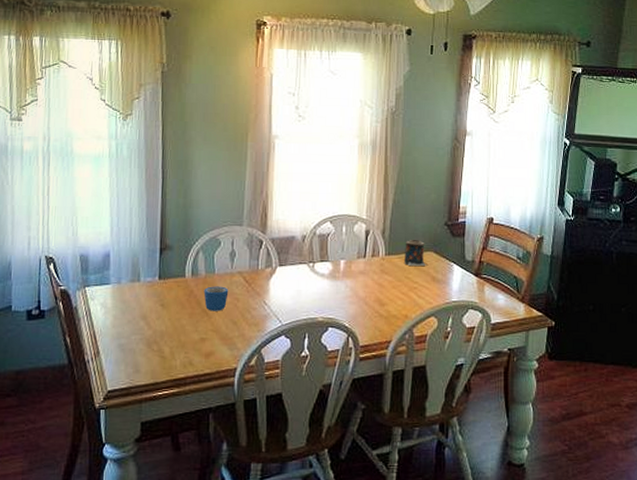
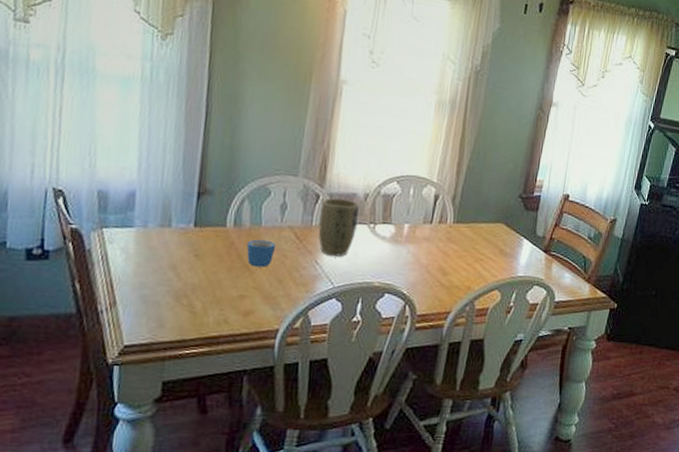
plant pot: none [264,242,298,296] -> present [318,198,359,257]
candle: present [403,240,427,266] -> none [472,209,497,238]

